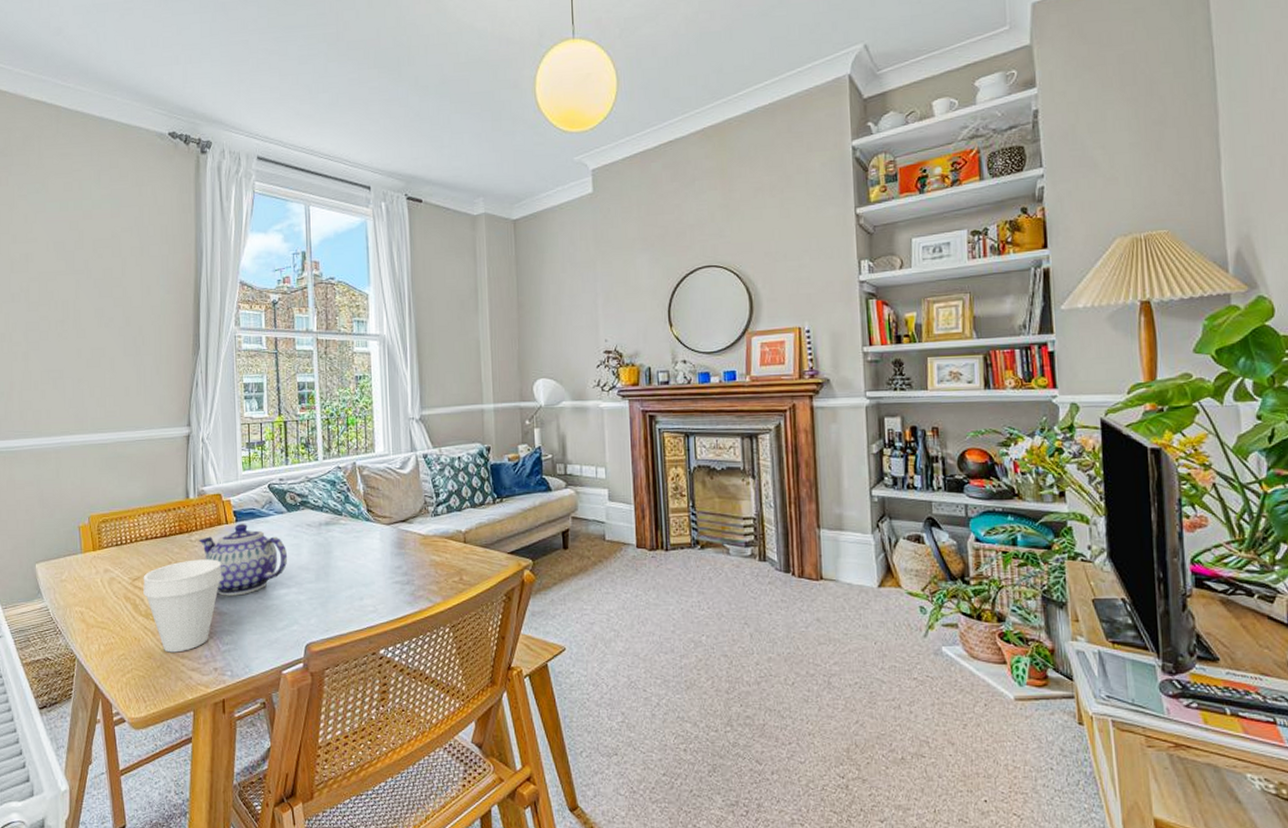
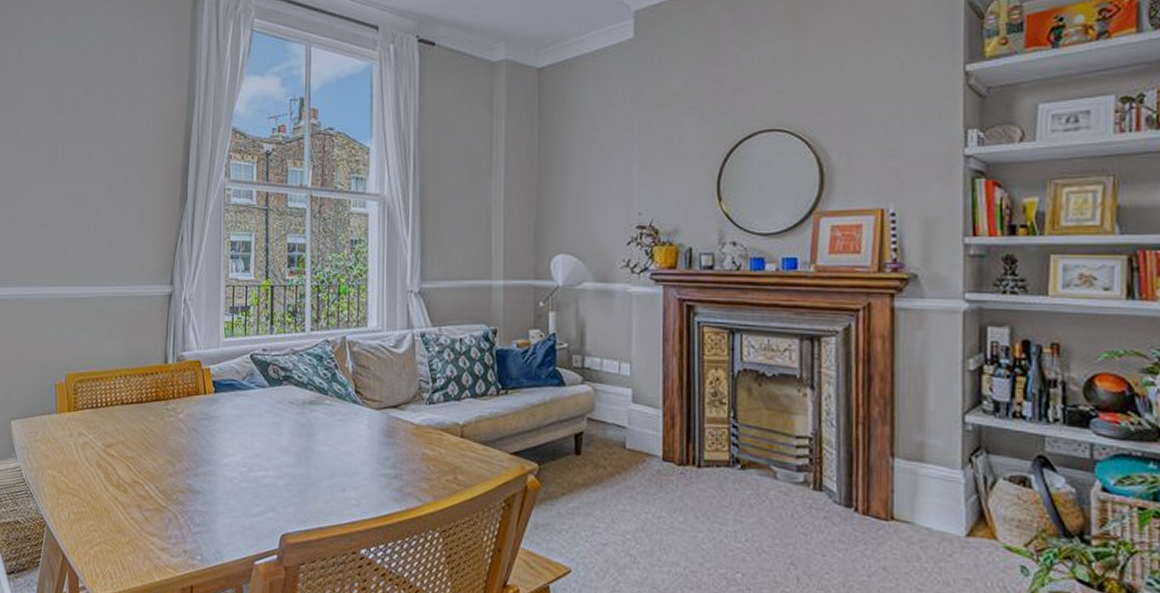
cup: present [143,559,222,653] -> none [116,430,198,529]
teapot: present [198,523,288,596] -> none [175,394,267,474]

